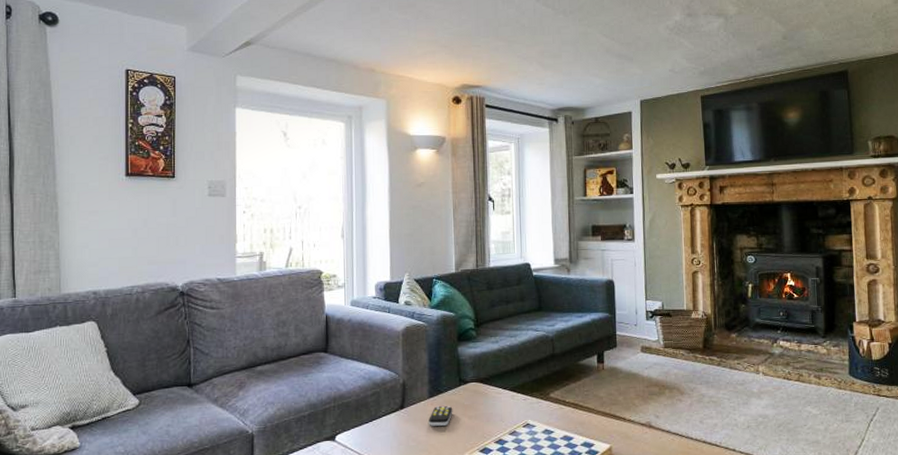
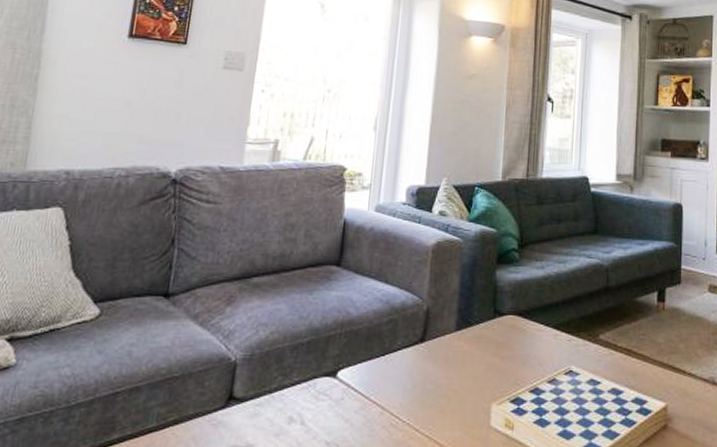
remote control: present [429,405,453,427] -> none [452,341,483,368]

